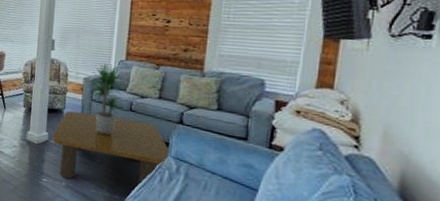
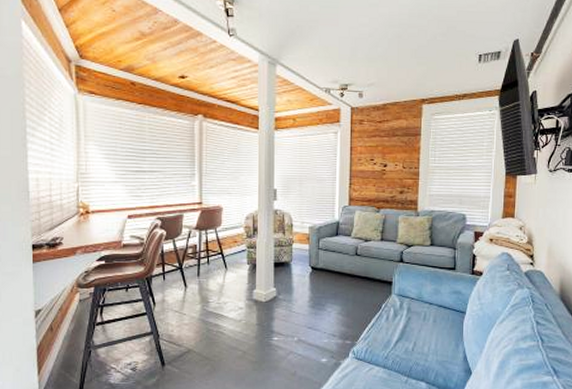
coffee table: present [52,111,172,186] -> none [281,263,395,332]
potted plant: present [85,63,128,135] -> none [311,210,353,282]

